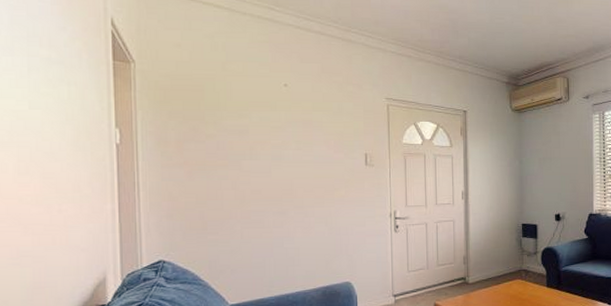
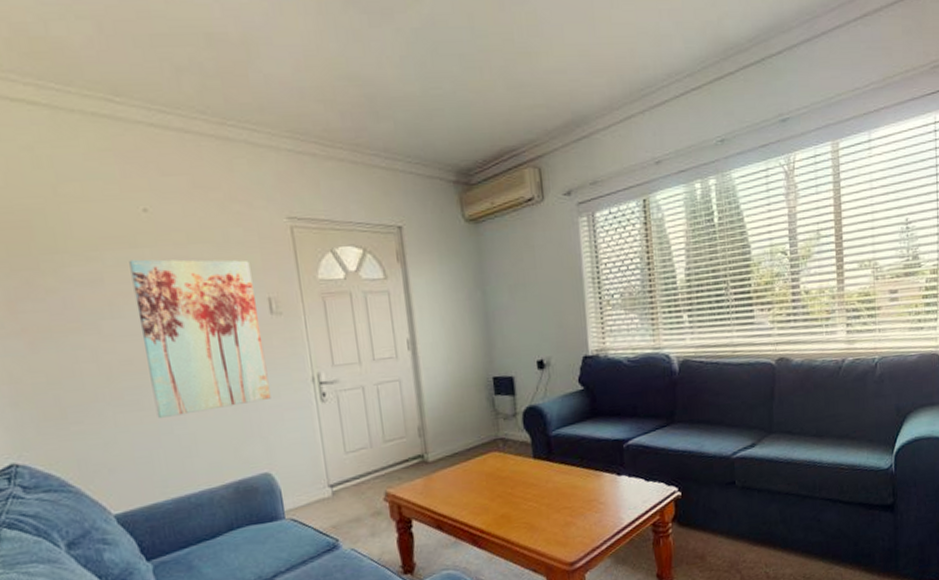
wall art: none [269,119,358,234] -> present [129,259,271,418]

